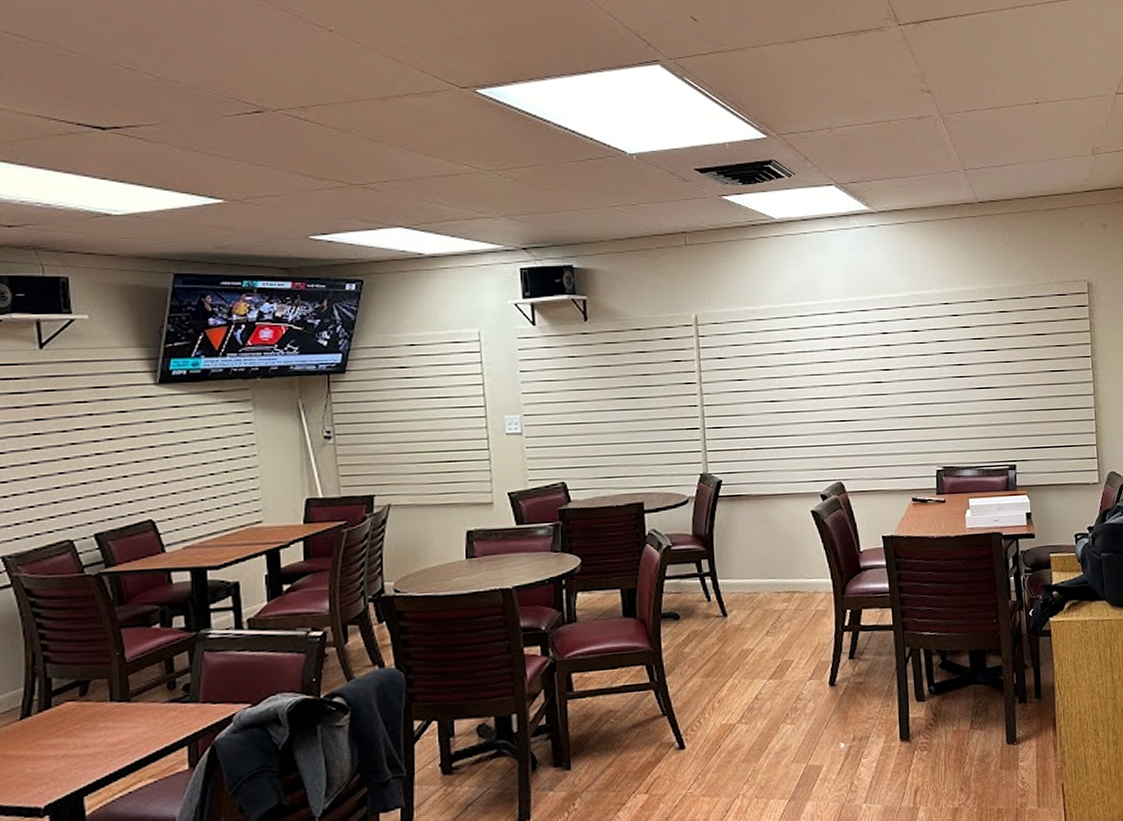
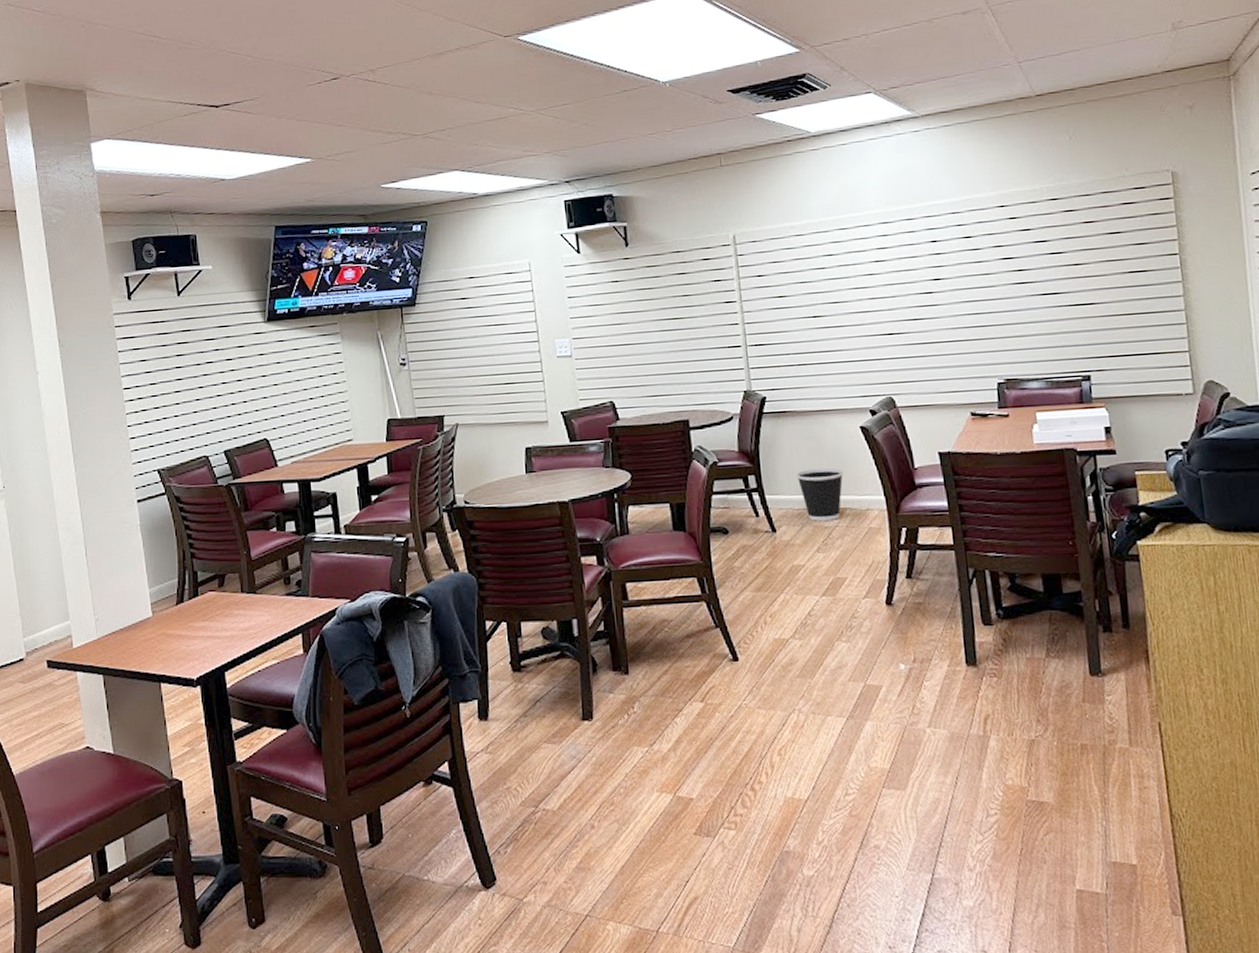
wastebasket: none [749,551,794,605] -> present [796,467,843,521]

